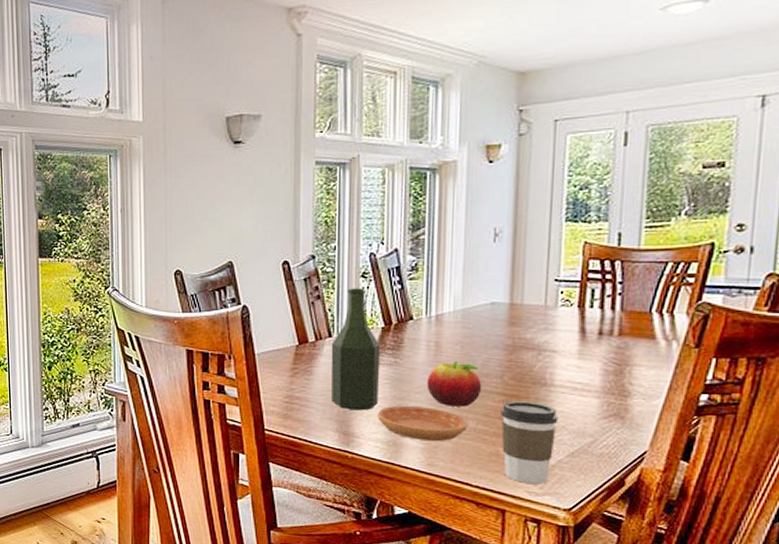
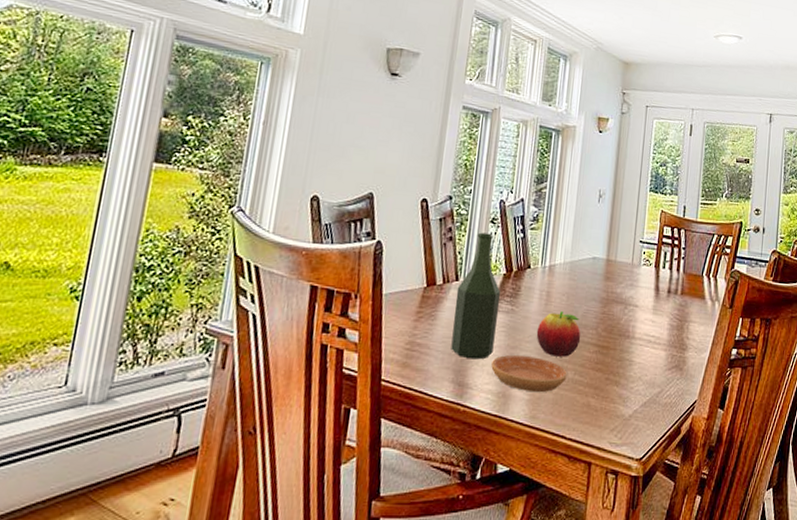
coffee cup: present [500,401,559,484] -> none [592,352,637,434]

